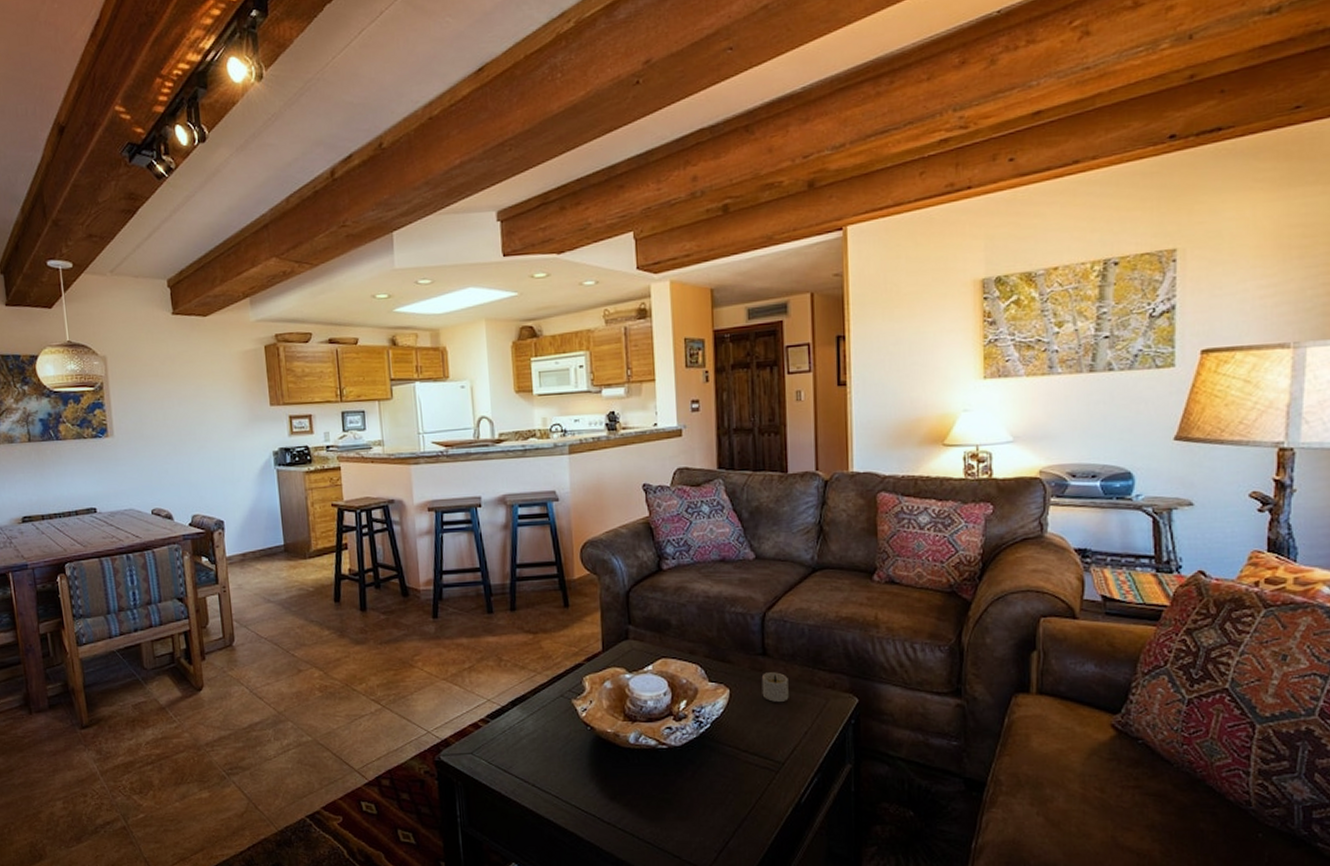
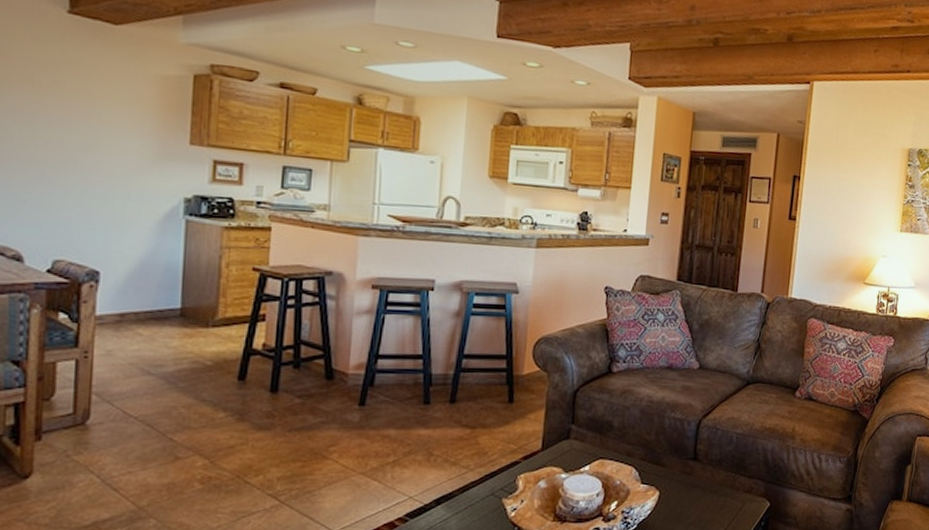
candle: present [761,672,789,703] -> none [688,476,713,506]

